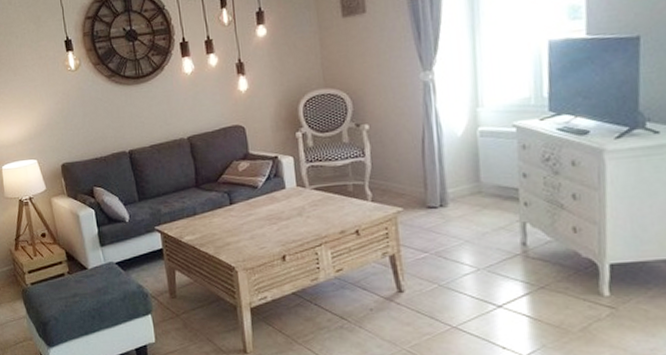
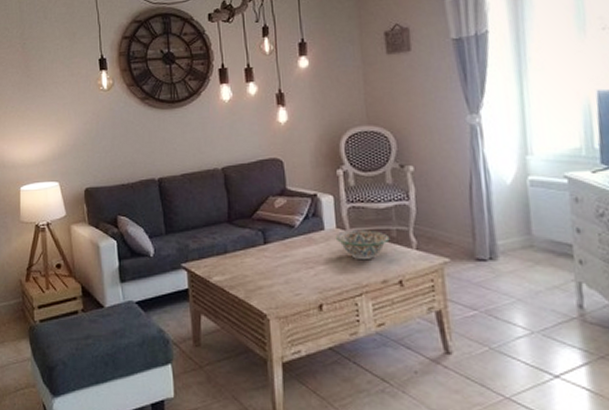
decorative bowl: none [296,186,347,214] -> present [335,229,390,260]

